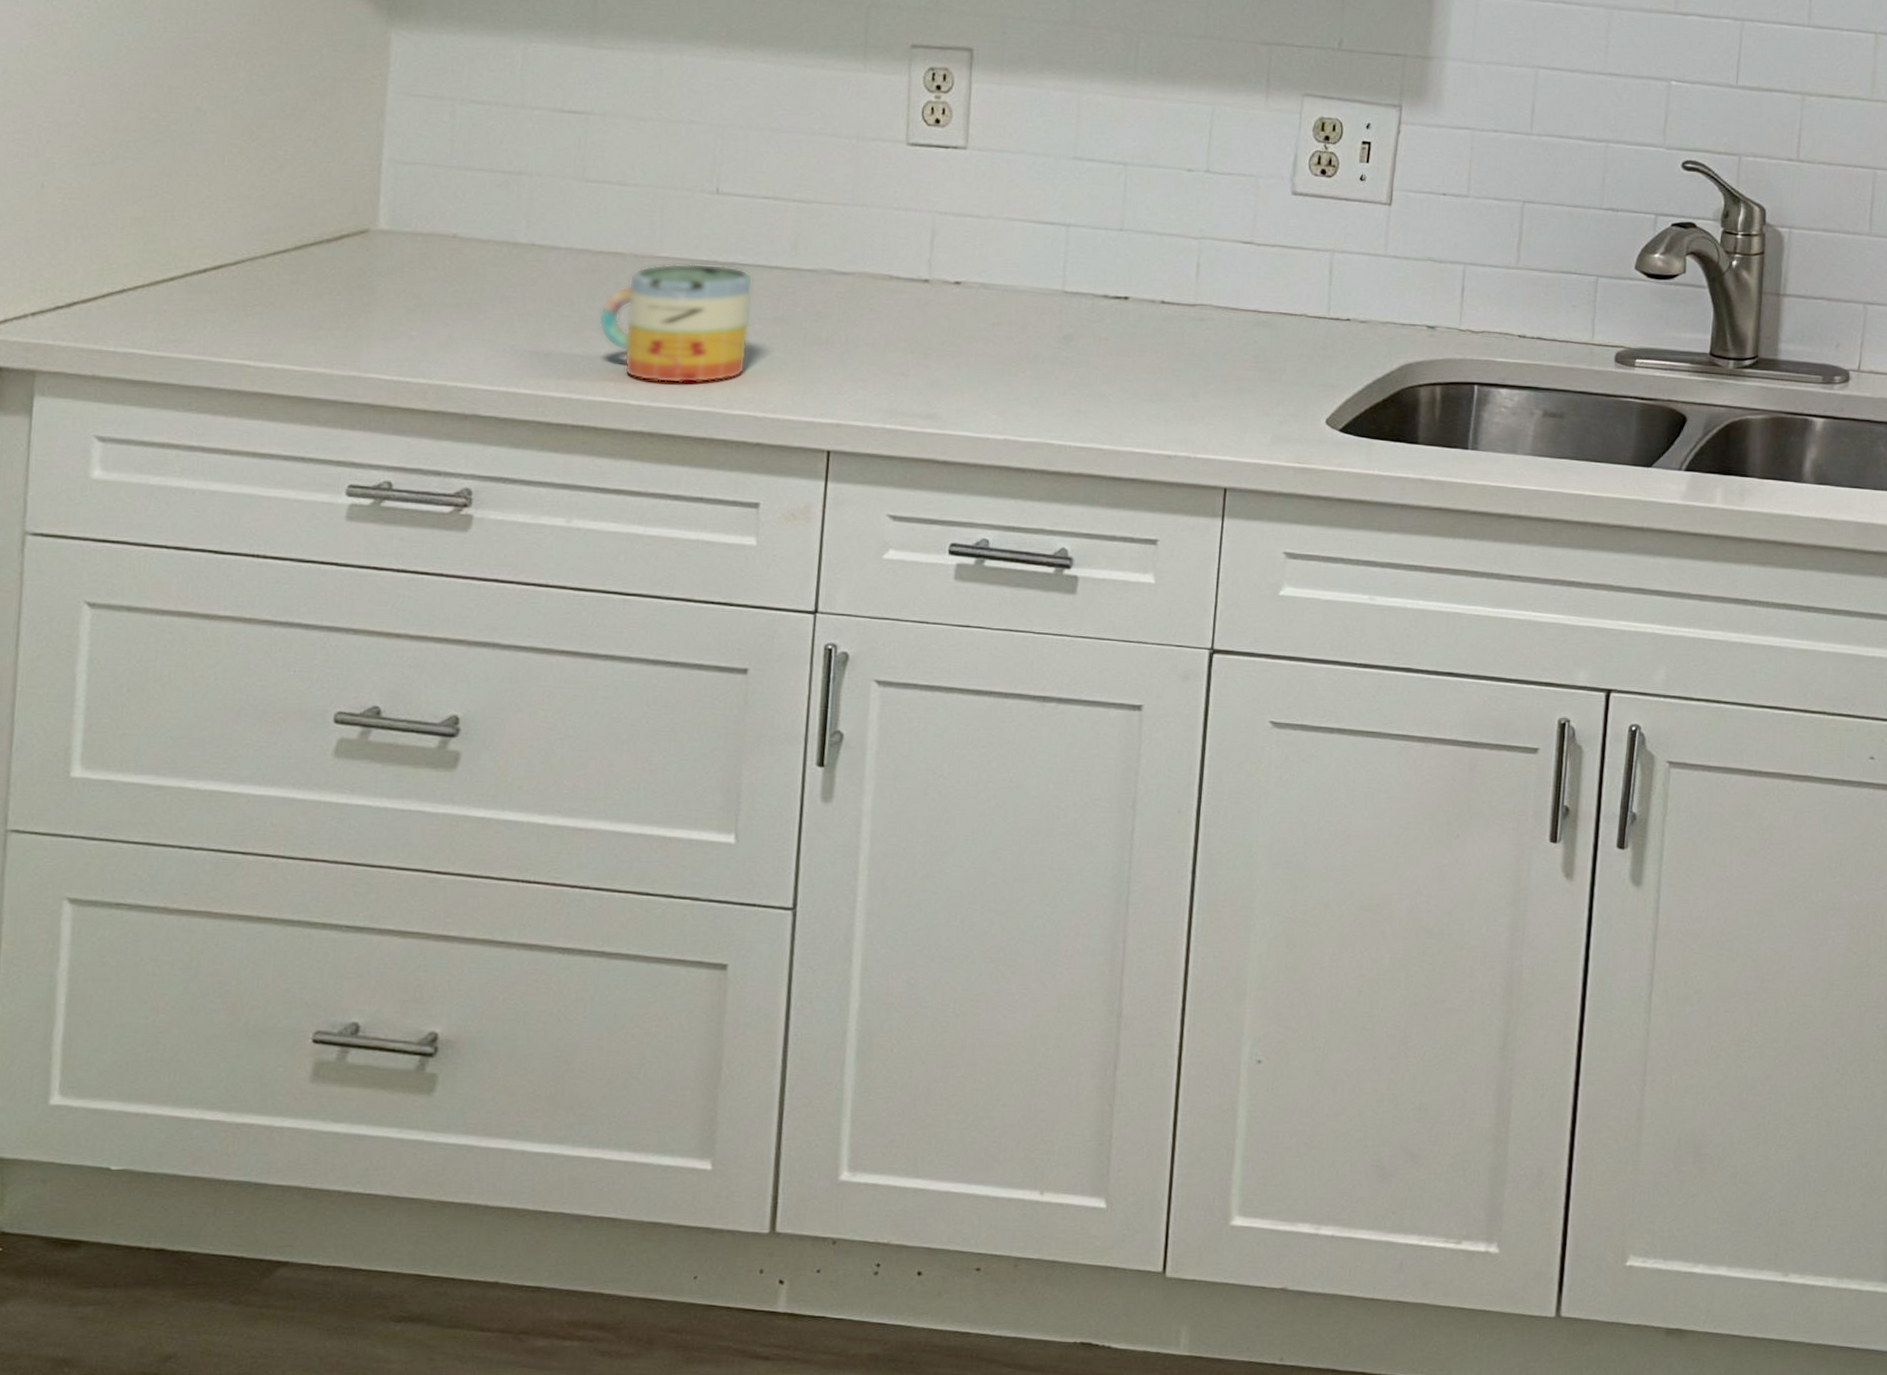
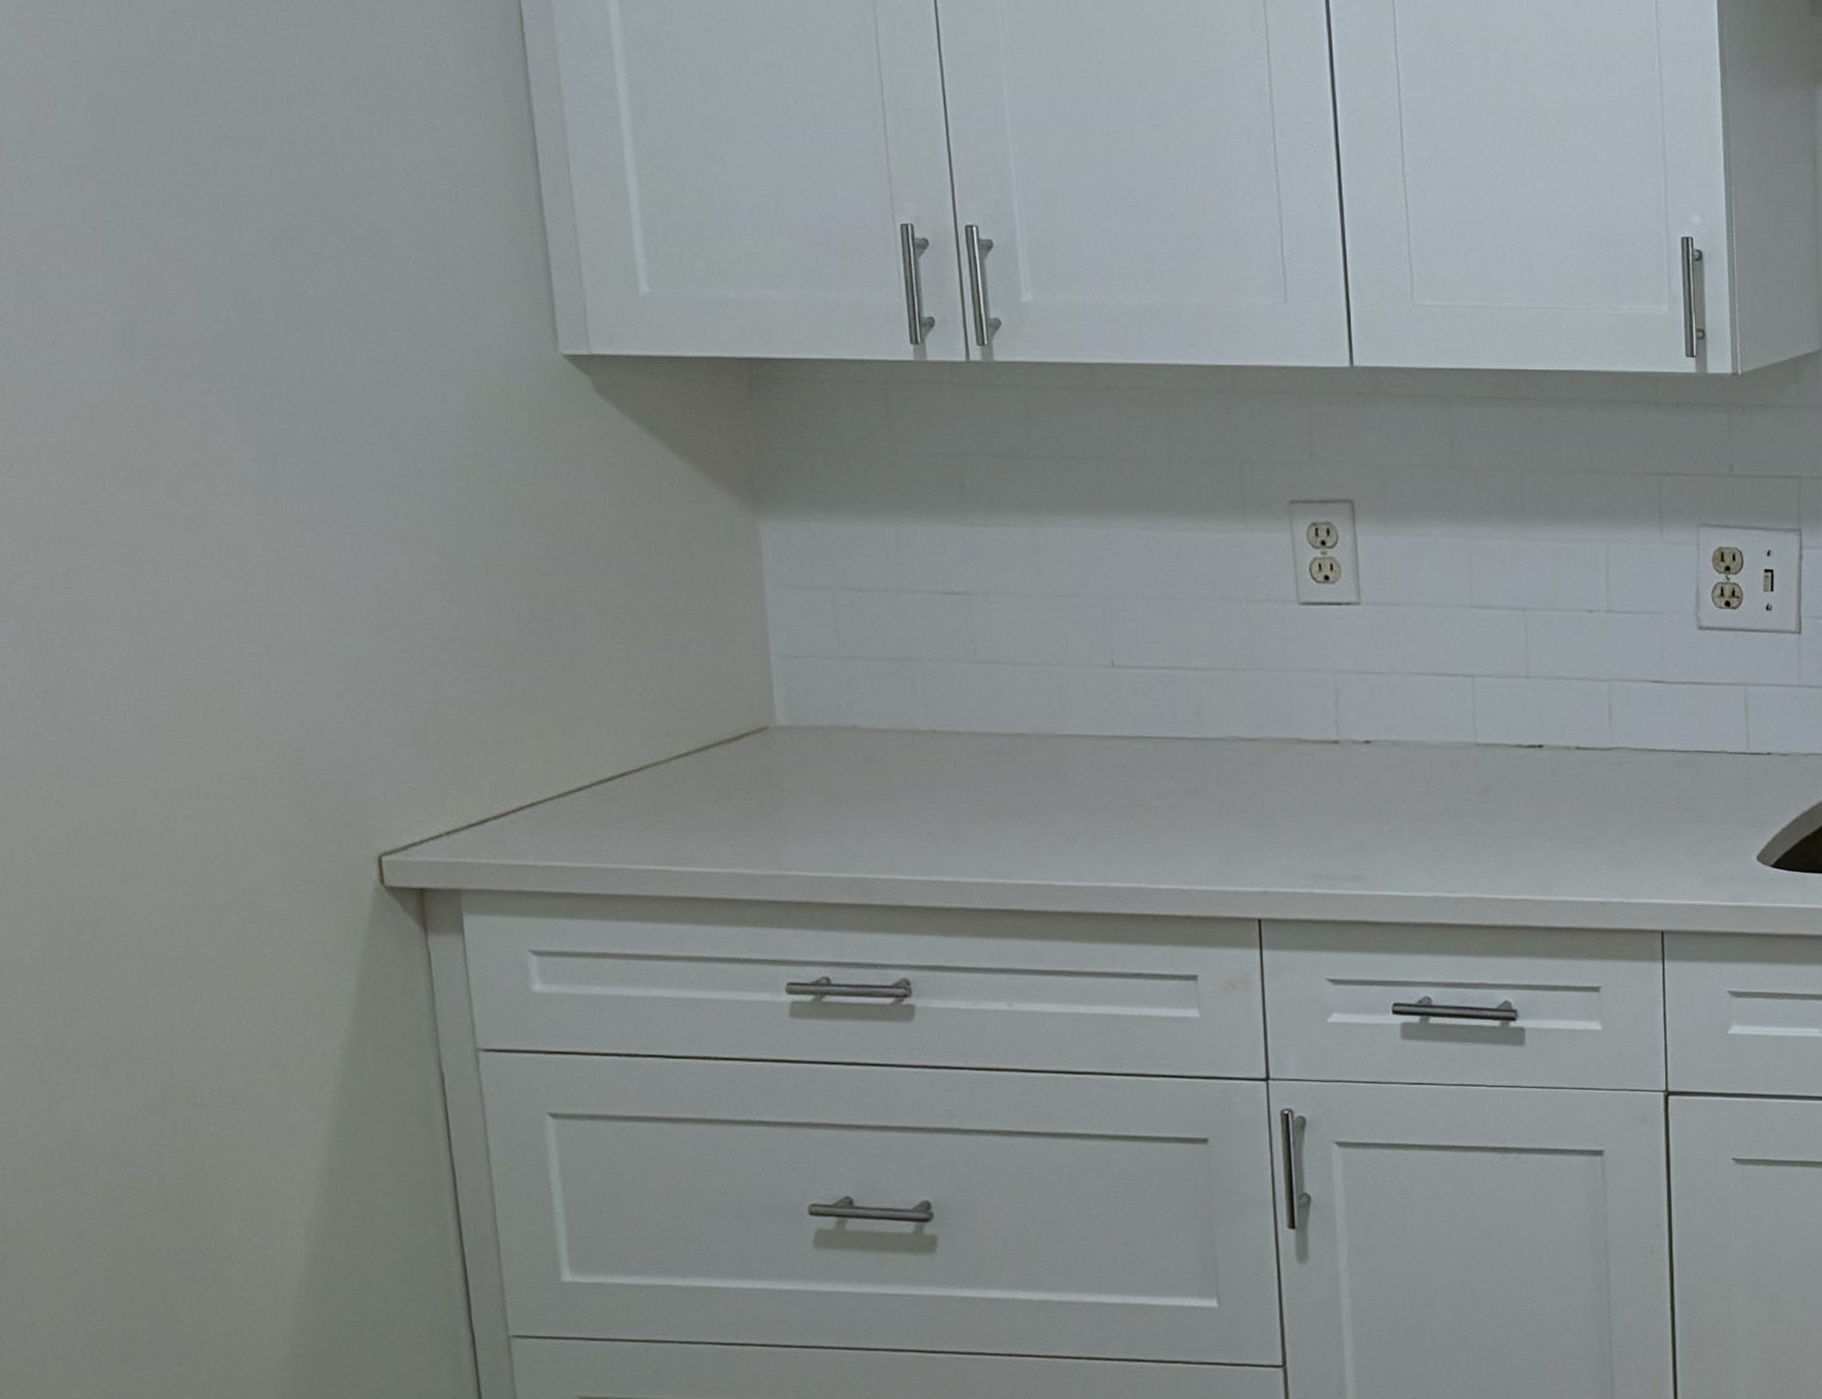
mug: present [598,263,753,384] -> none [1010,739,1166,862]

